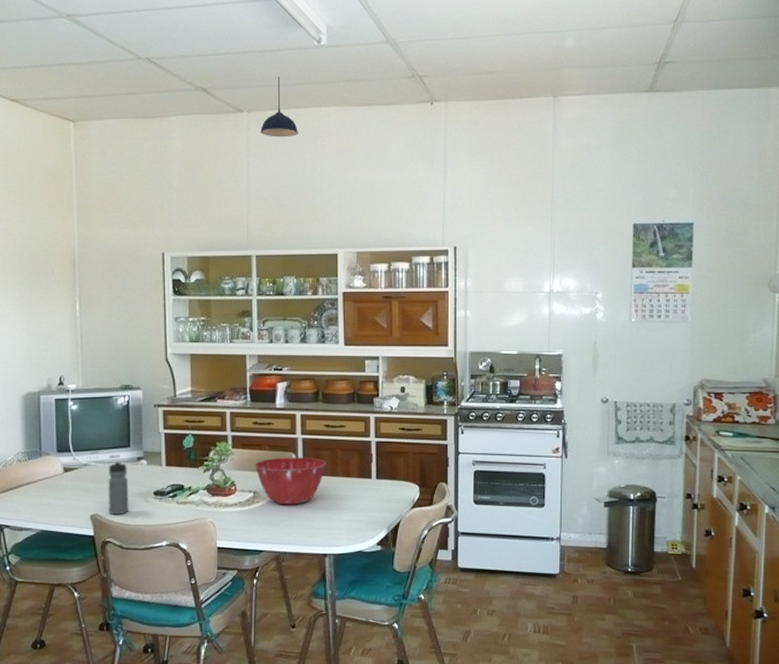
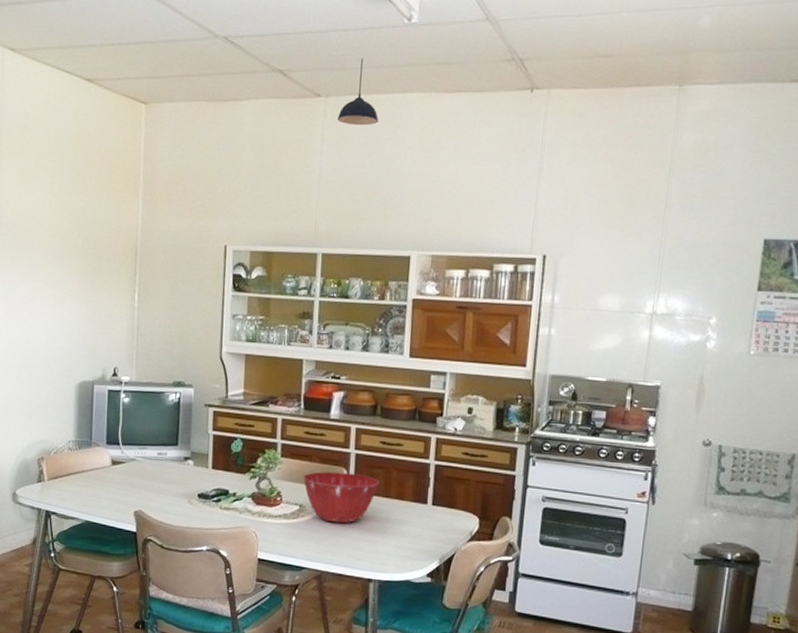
water bottle: present [108,460,129,514] -> none [152,458,174,514]

